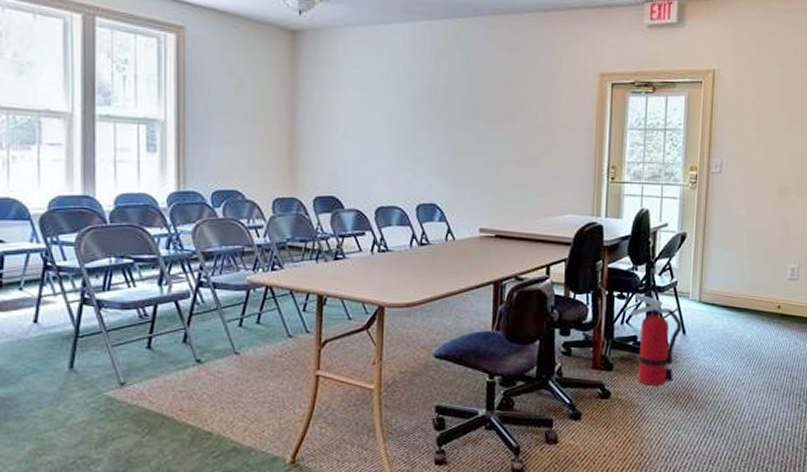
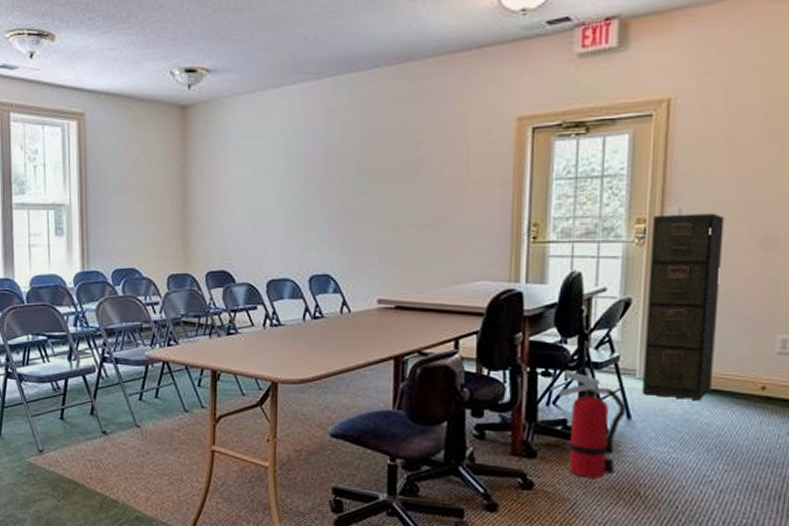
filing cabinet: none [693,164,753,317] -> present [641,213,725,399]

